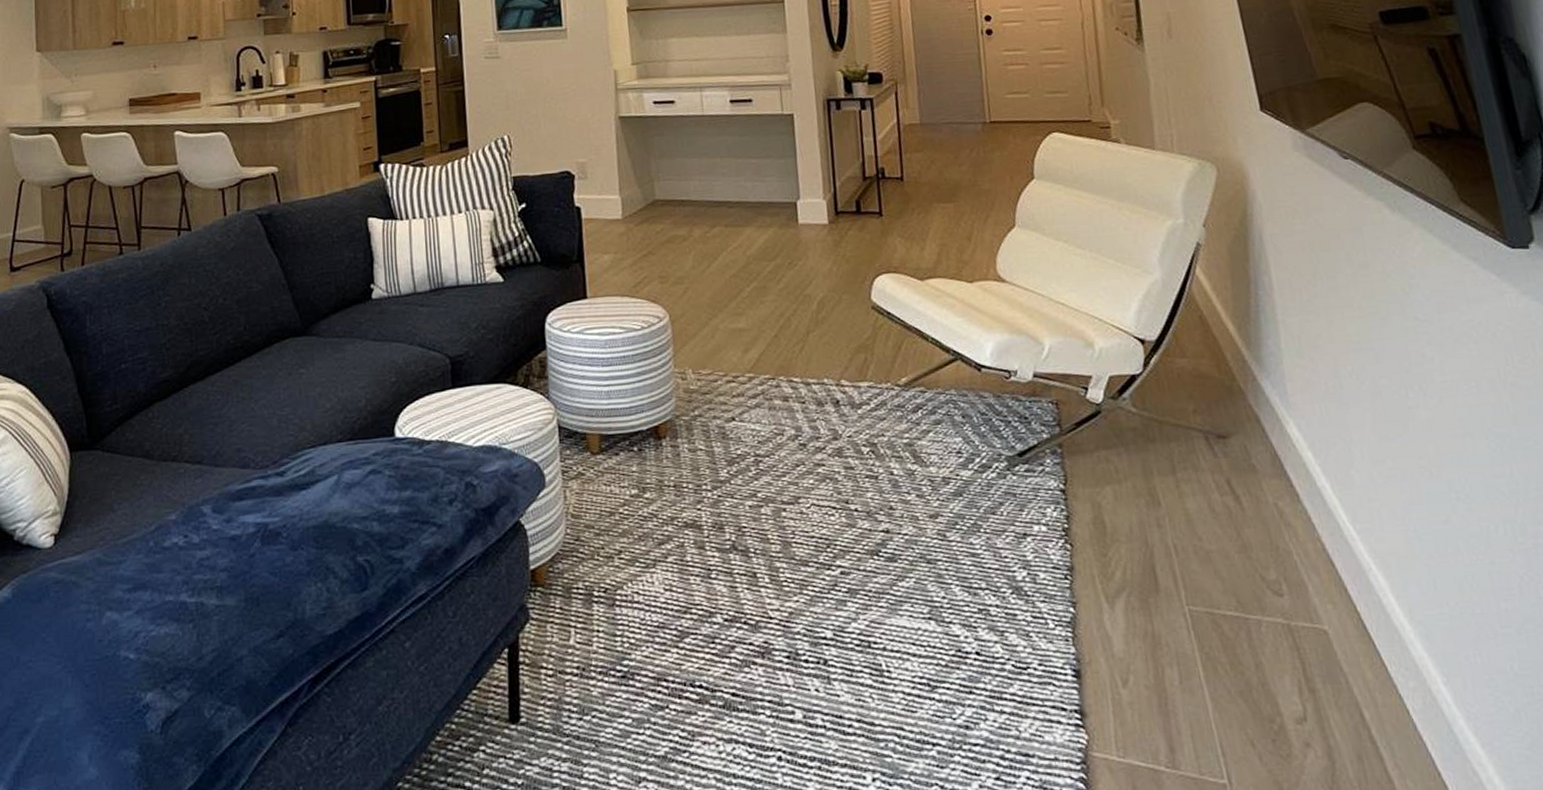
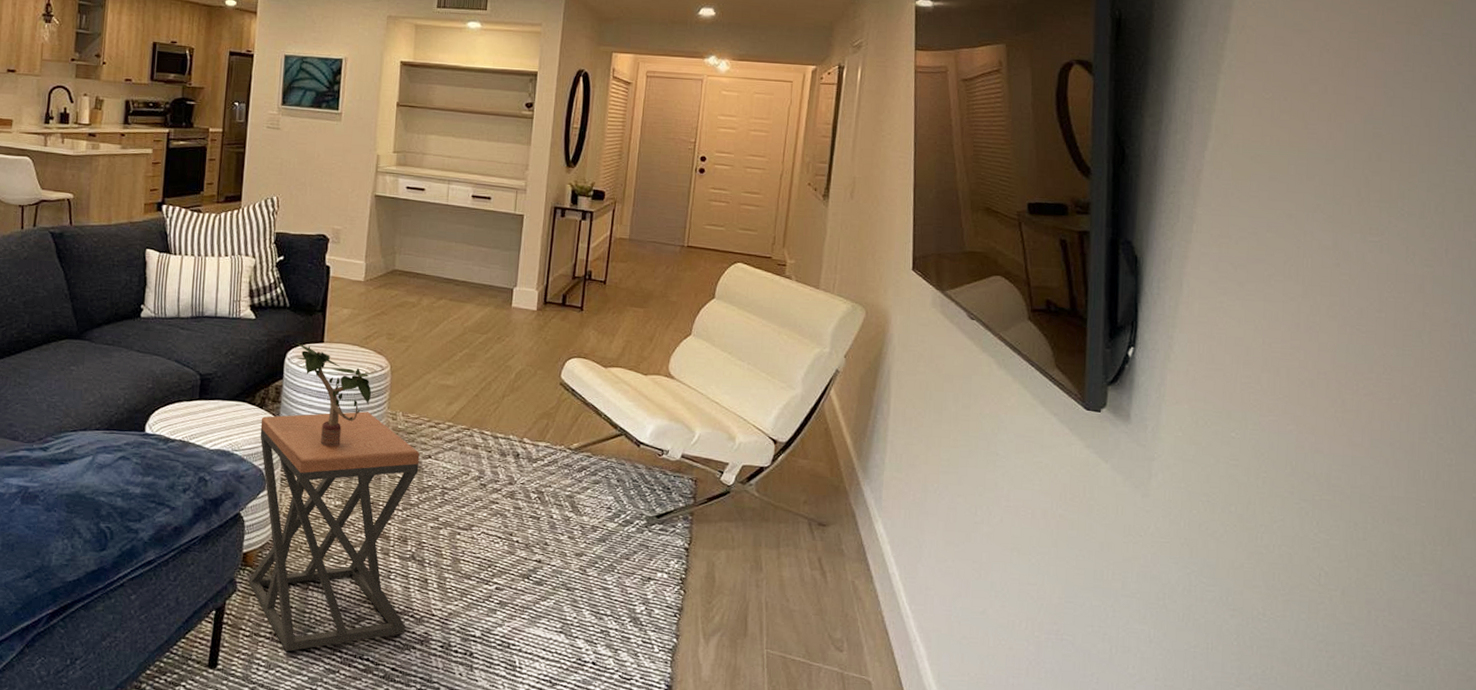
stool: none [528,374,741,689] -> present [248,411,420,651]
potted plant: none [555,303,652,425] -> present [295,343,371,448]

